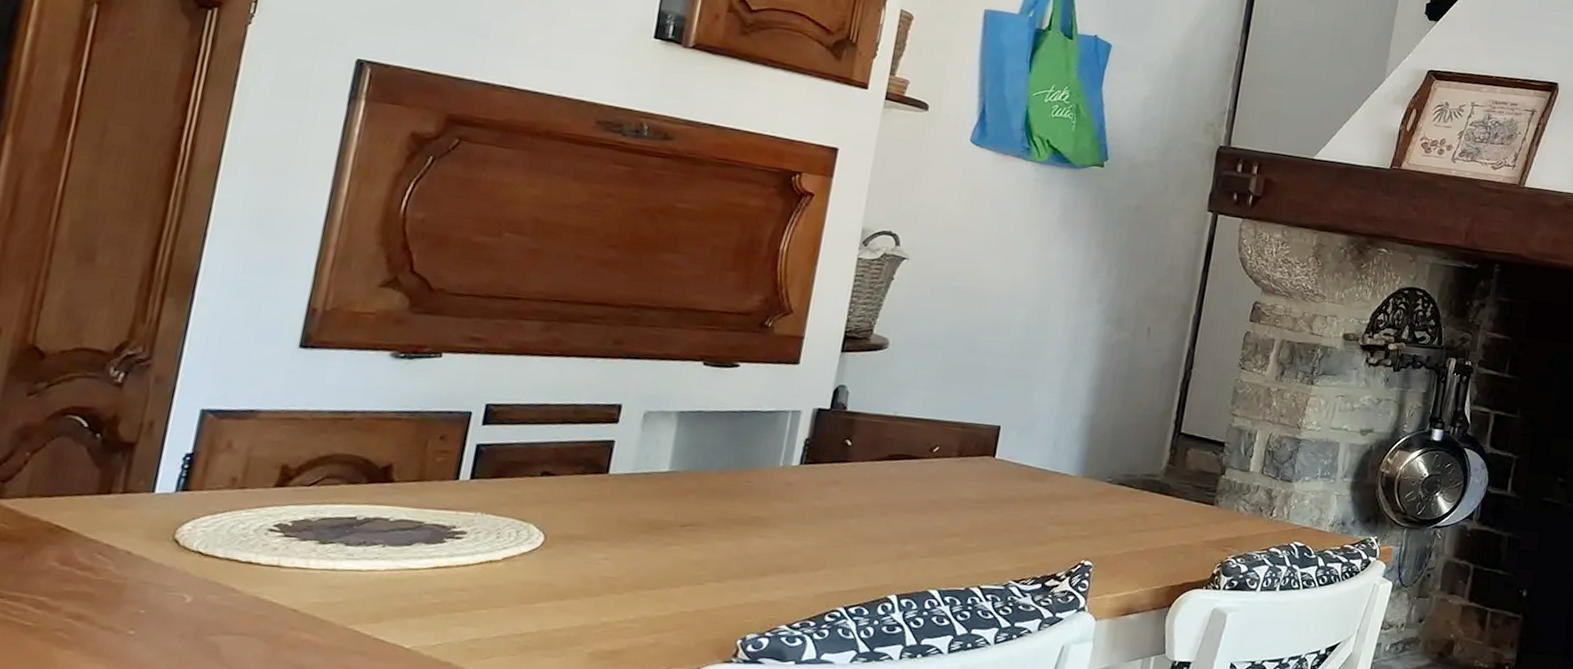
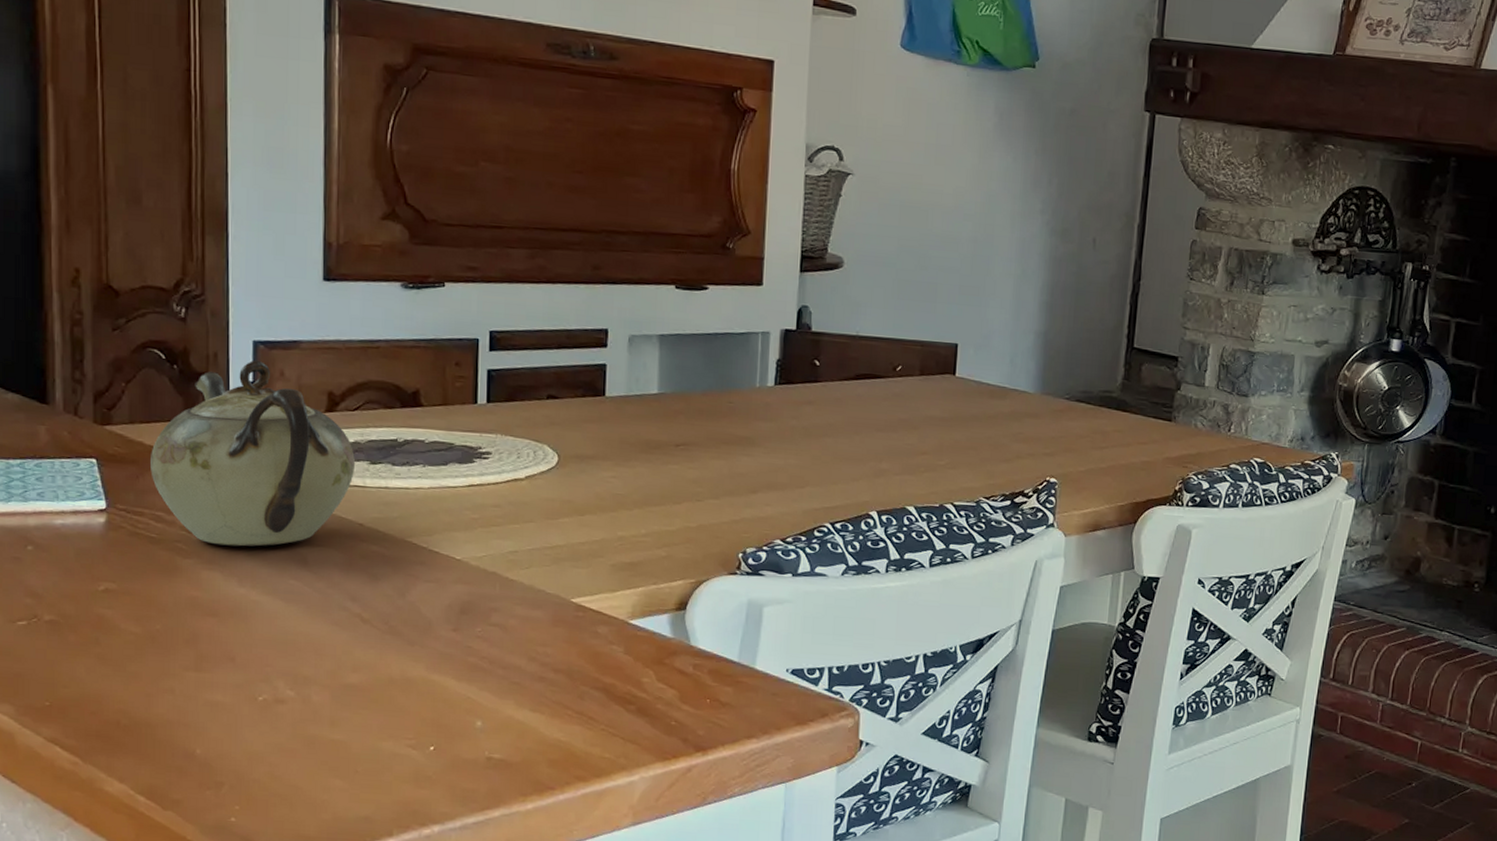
teapot: none [41,429,302,636] -> present [150,359,355,547]

